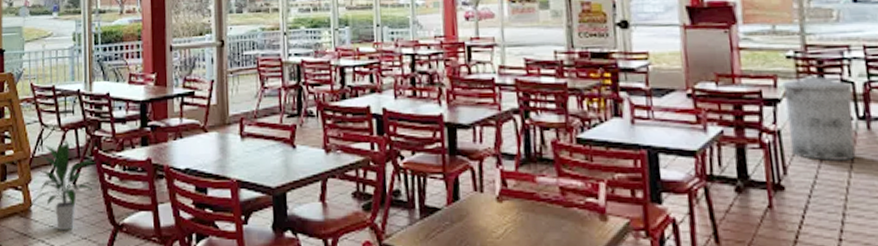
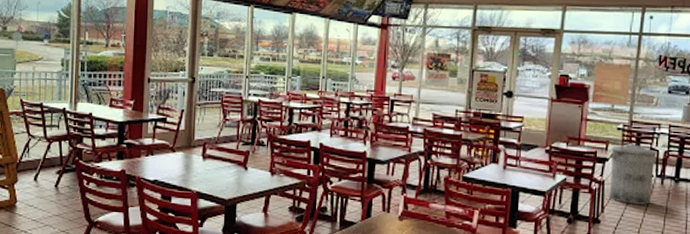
indoor plant: present [28,141,95,231] -> none [13,150,76,225]

